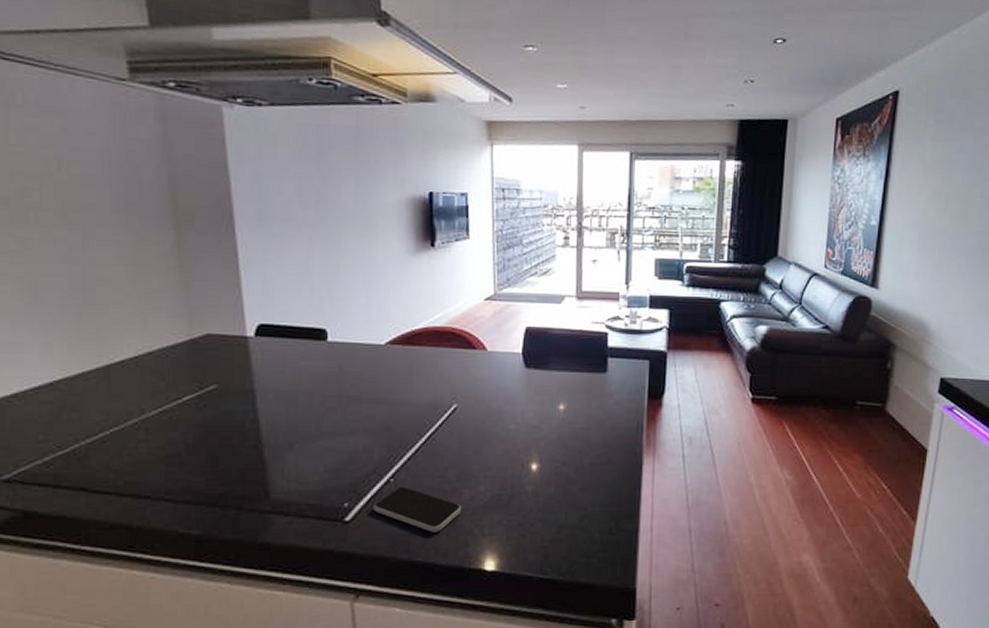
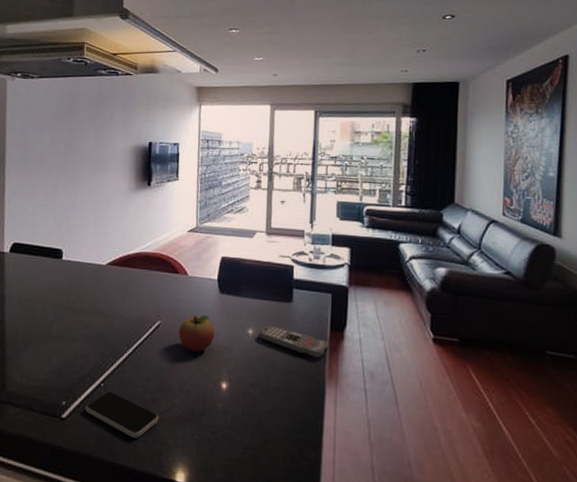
fruit: none [480,393,522,434] -> present [179,314,215,352]
remote control: none [571,398,646,430] -> present [259,325,329,359]

